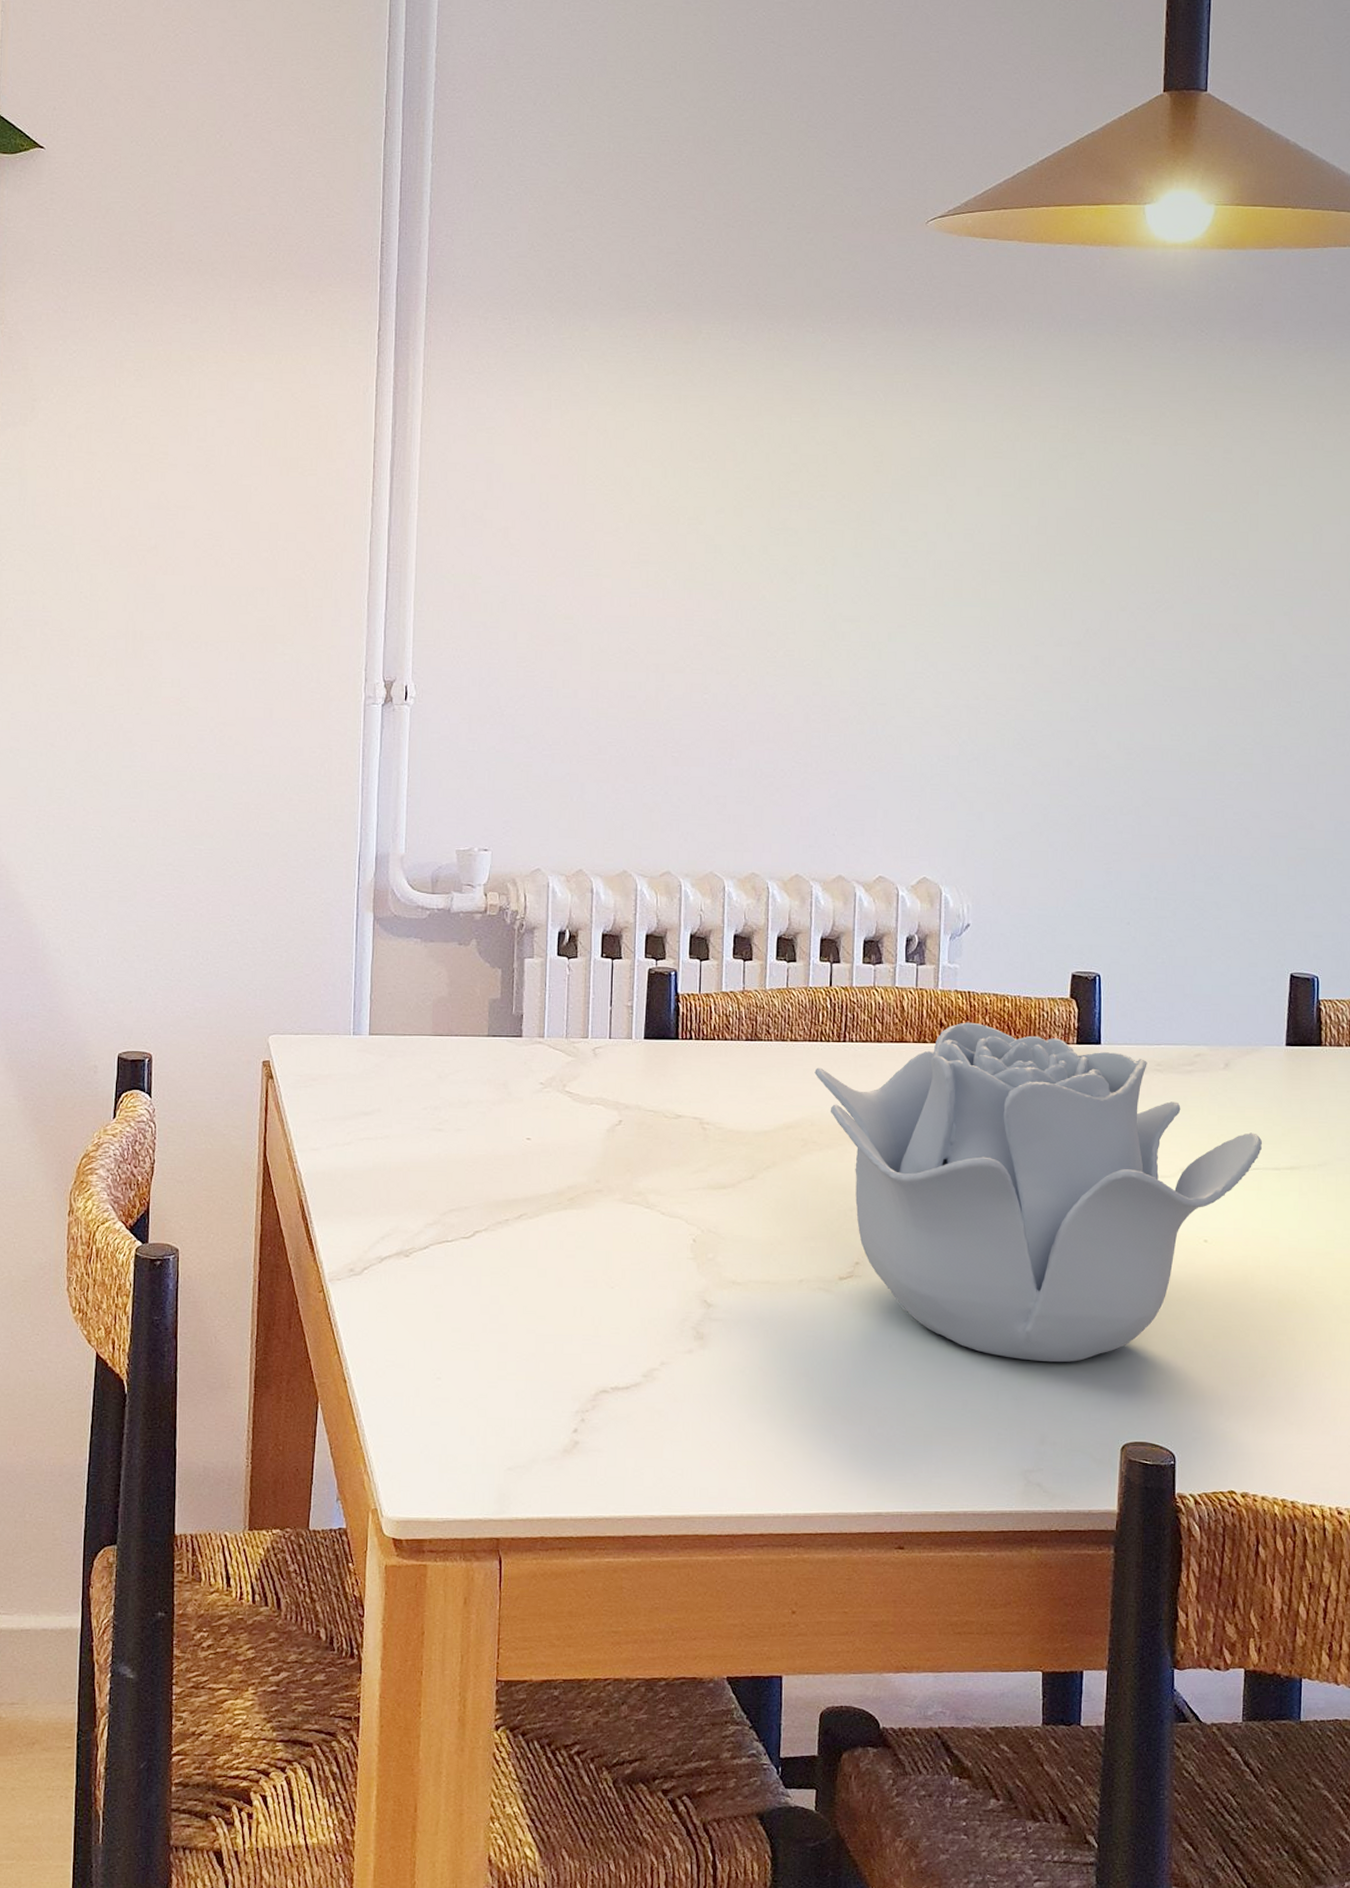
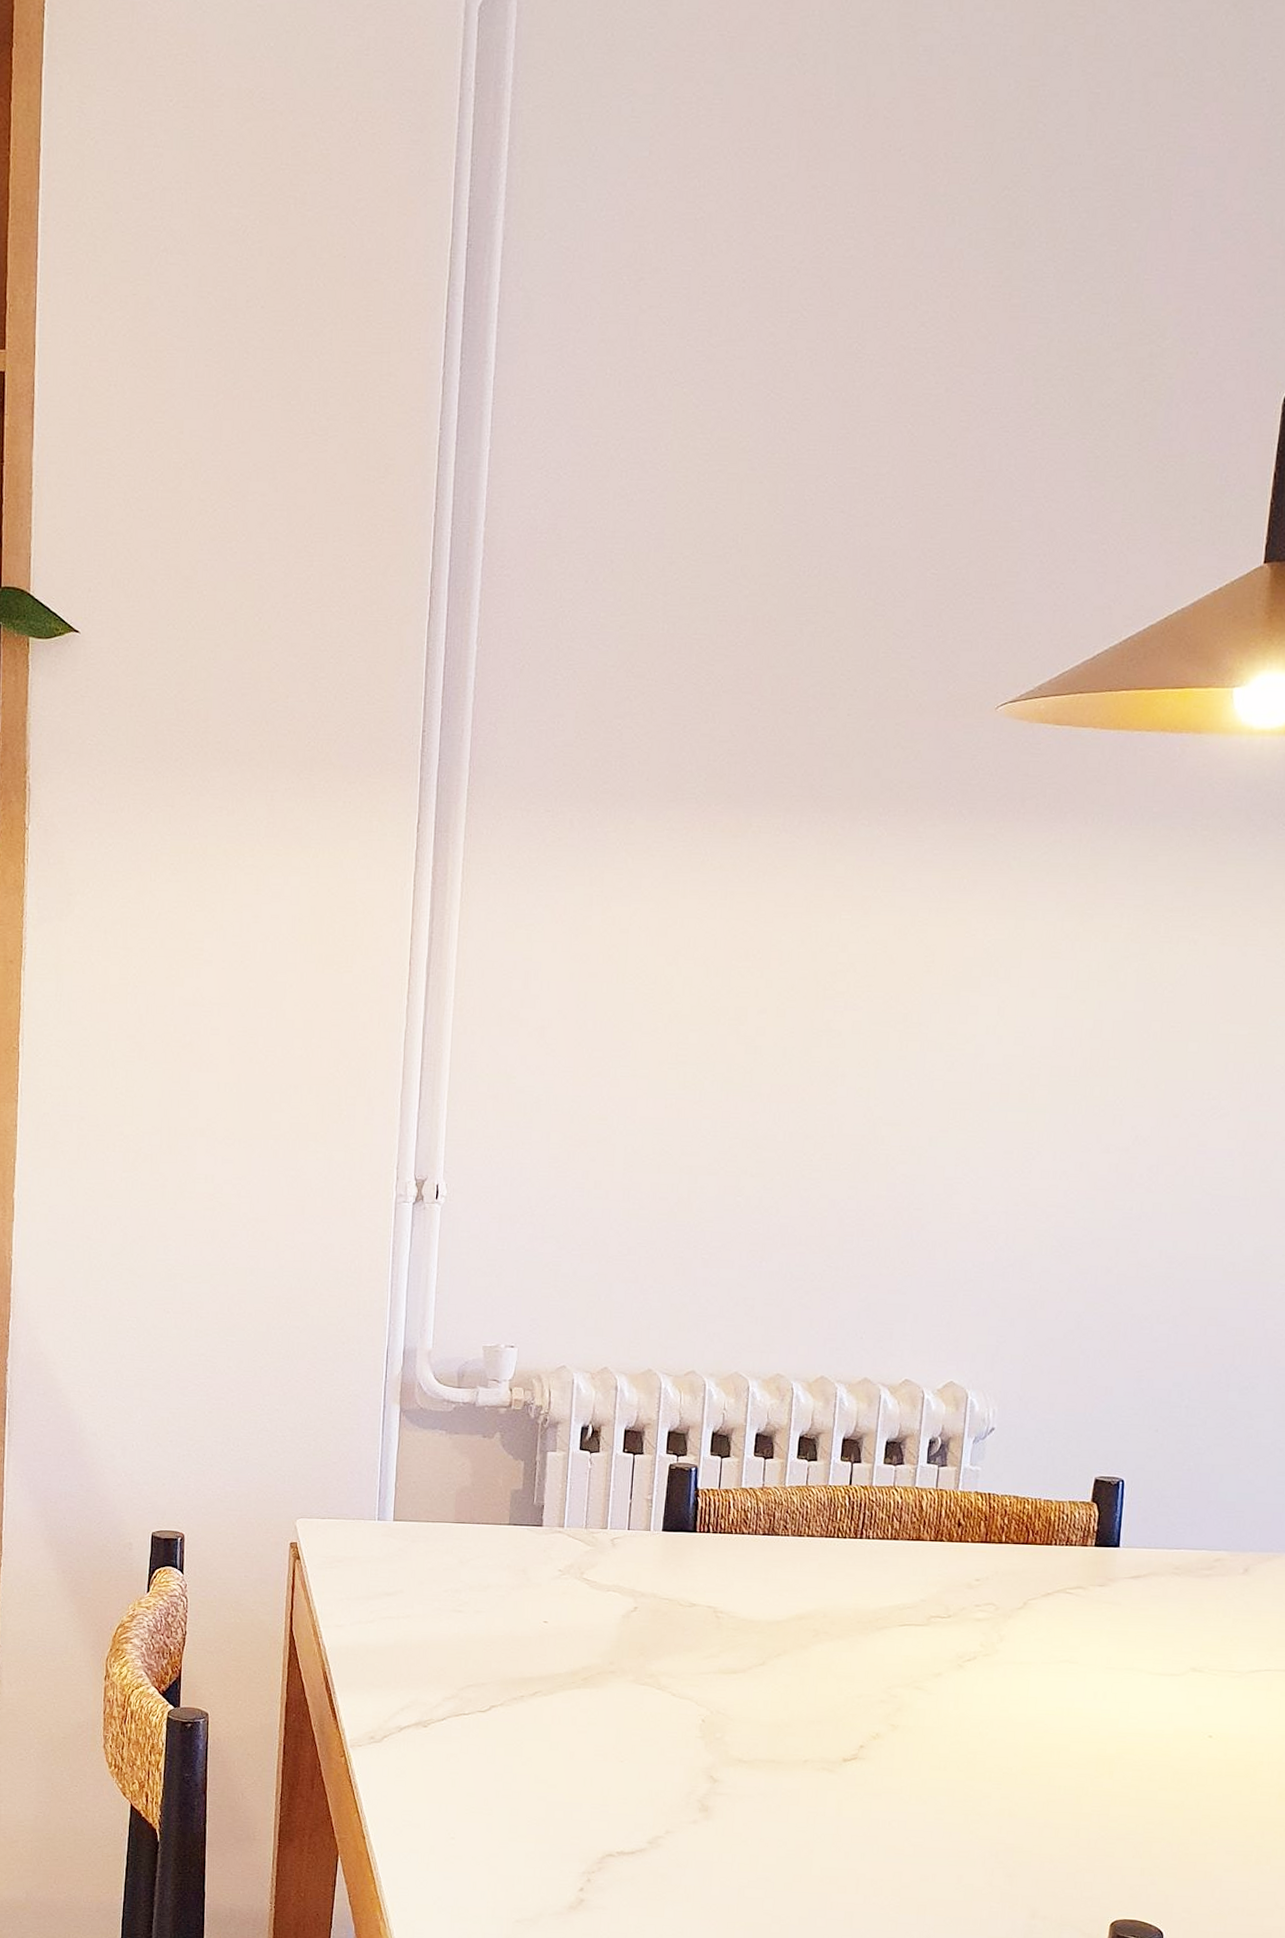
decorative bowl: present [814,1022,1263,1363] -> none [829,1522,1277,1845]

